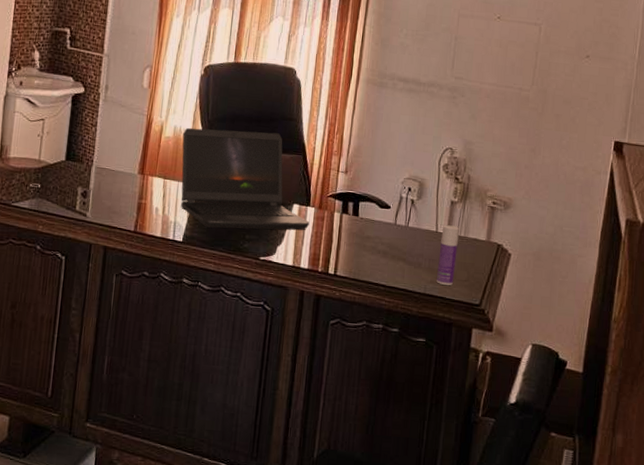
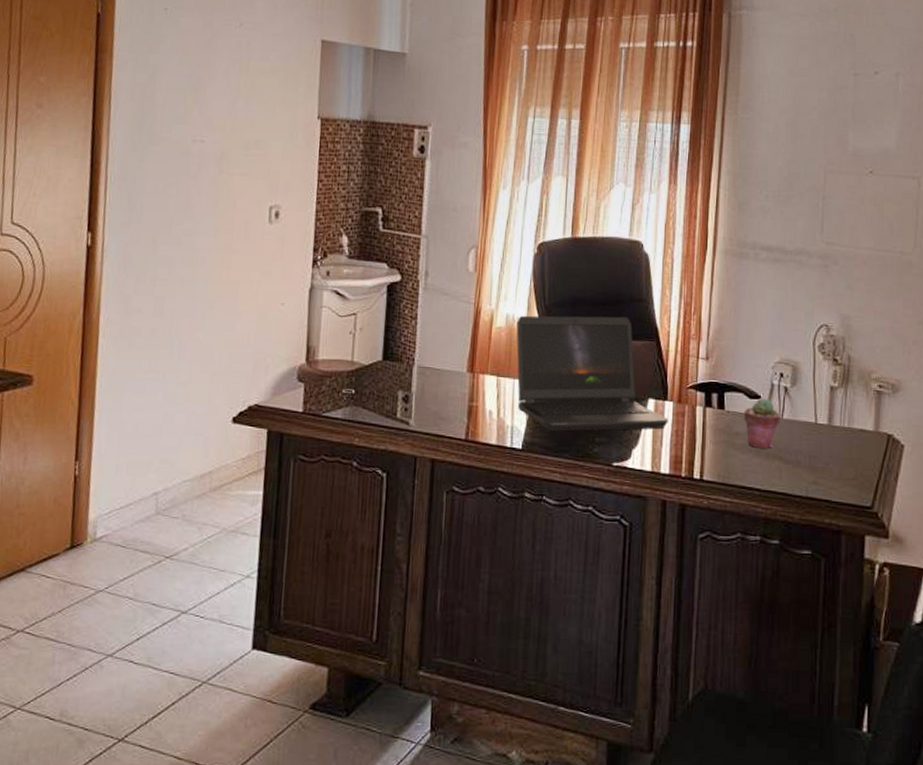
potted succulent: none [374,208,407,251] -> present [743,398,781,448]
bottle: present [437,225,459,286] -> none [820,415,842,486]

